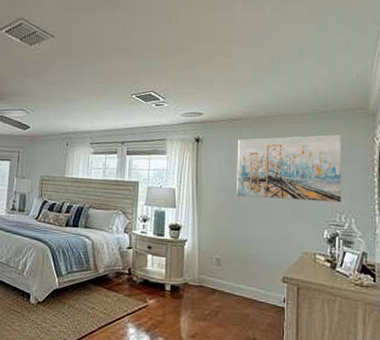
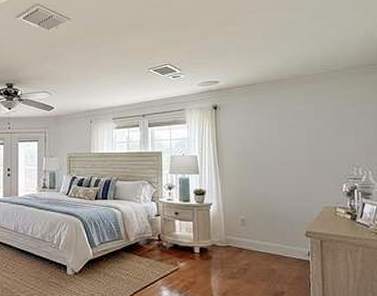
wall art: present [237,134,342,203] -> none [254,91,357,158]

